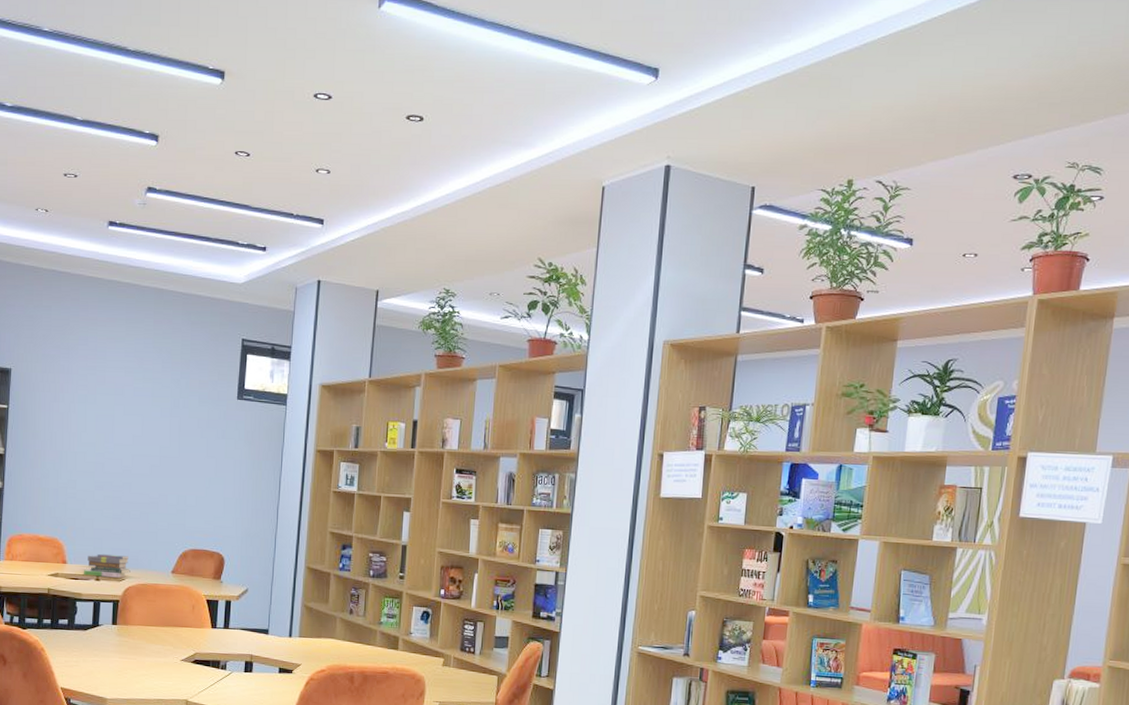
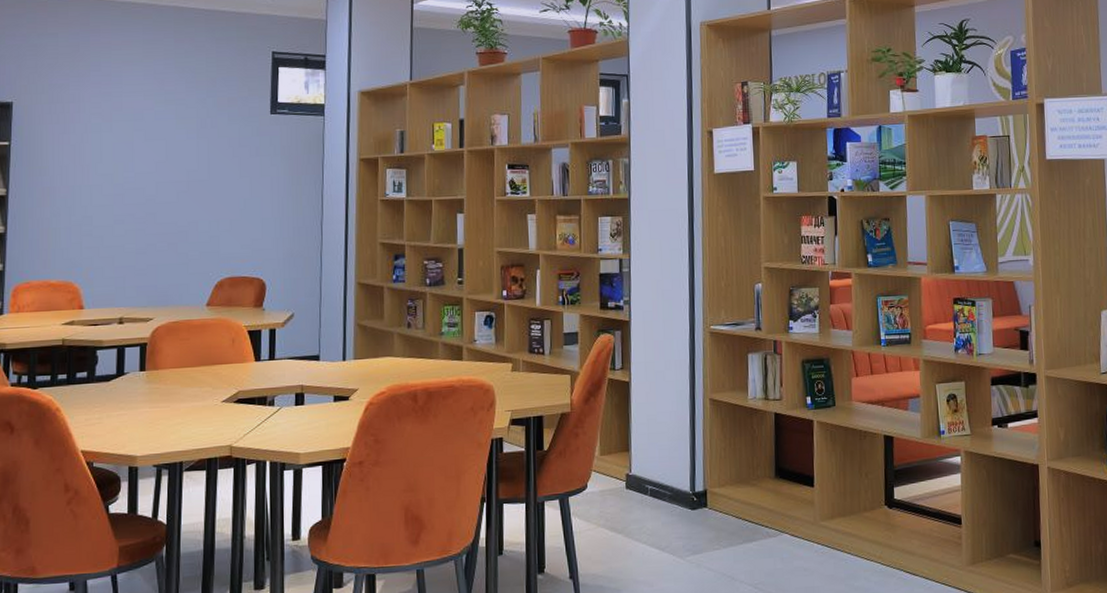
books: present [83,553,129,578] -> none [103,292,158,320]

